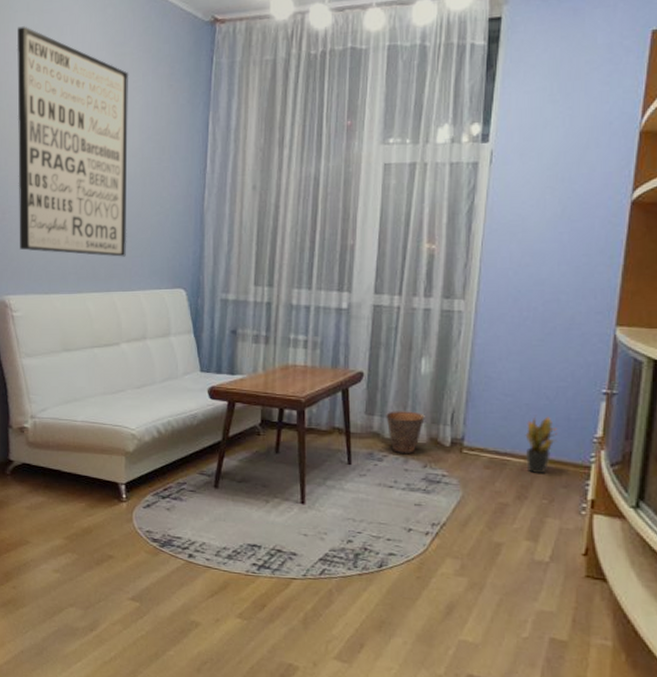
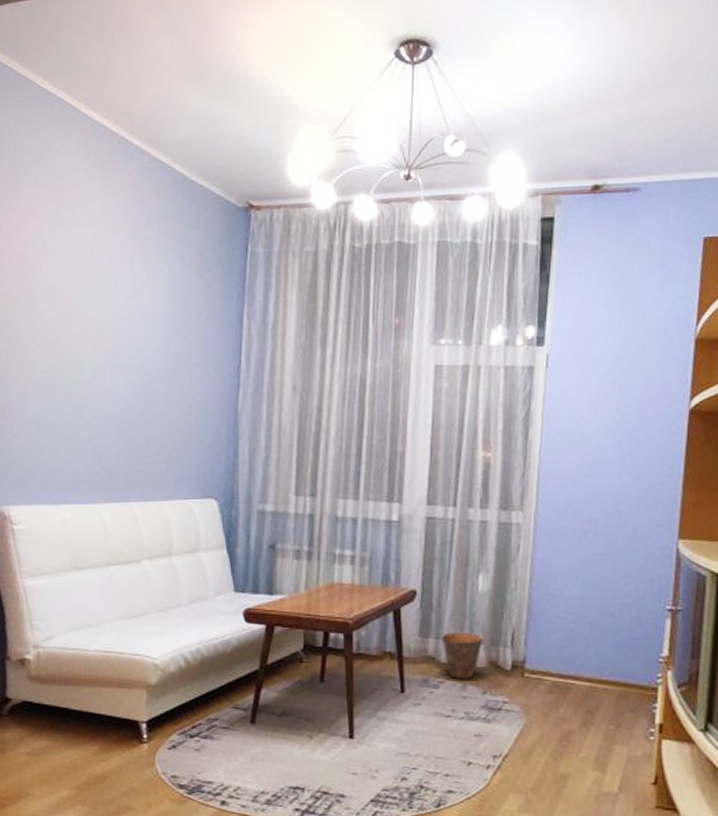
wall art: present [16,26,129,257] -> none [21,203,153,463]
potted plant: present [525,415,557,473] -> none [589,634,622,697]

